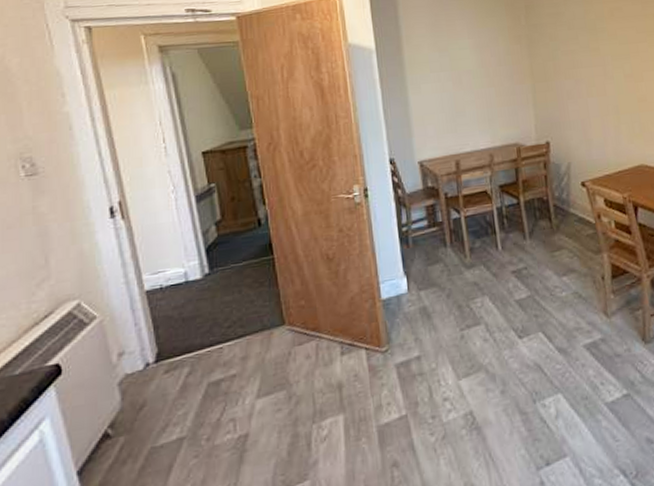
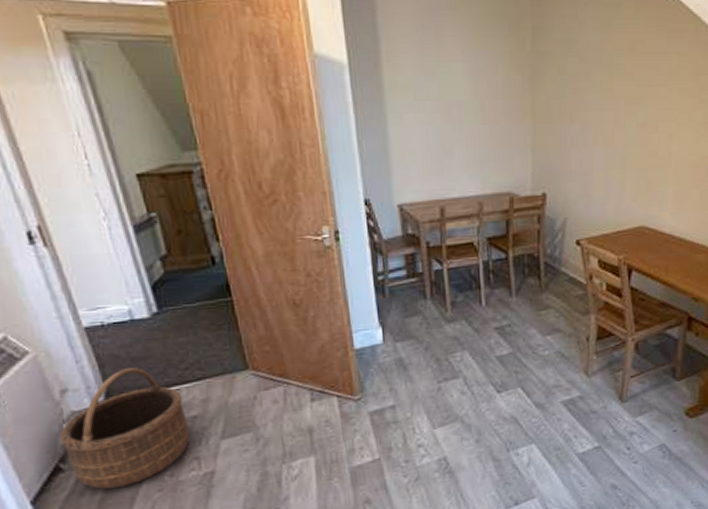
basket: none [112,327,228,457] -> present [59,367,190,489]

